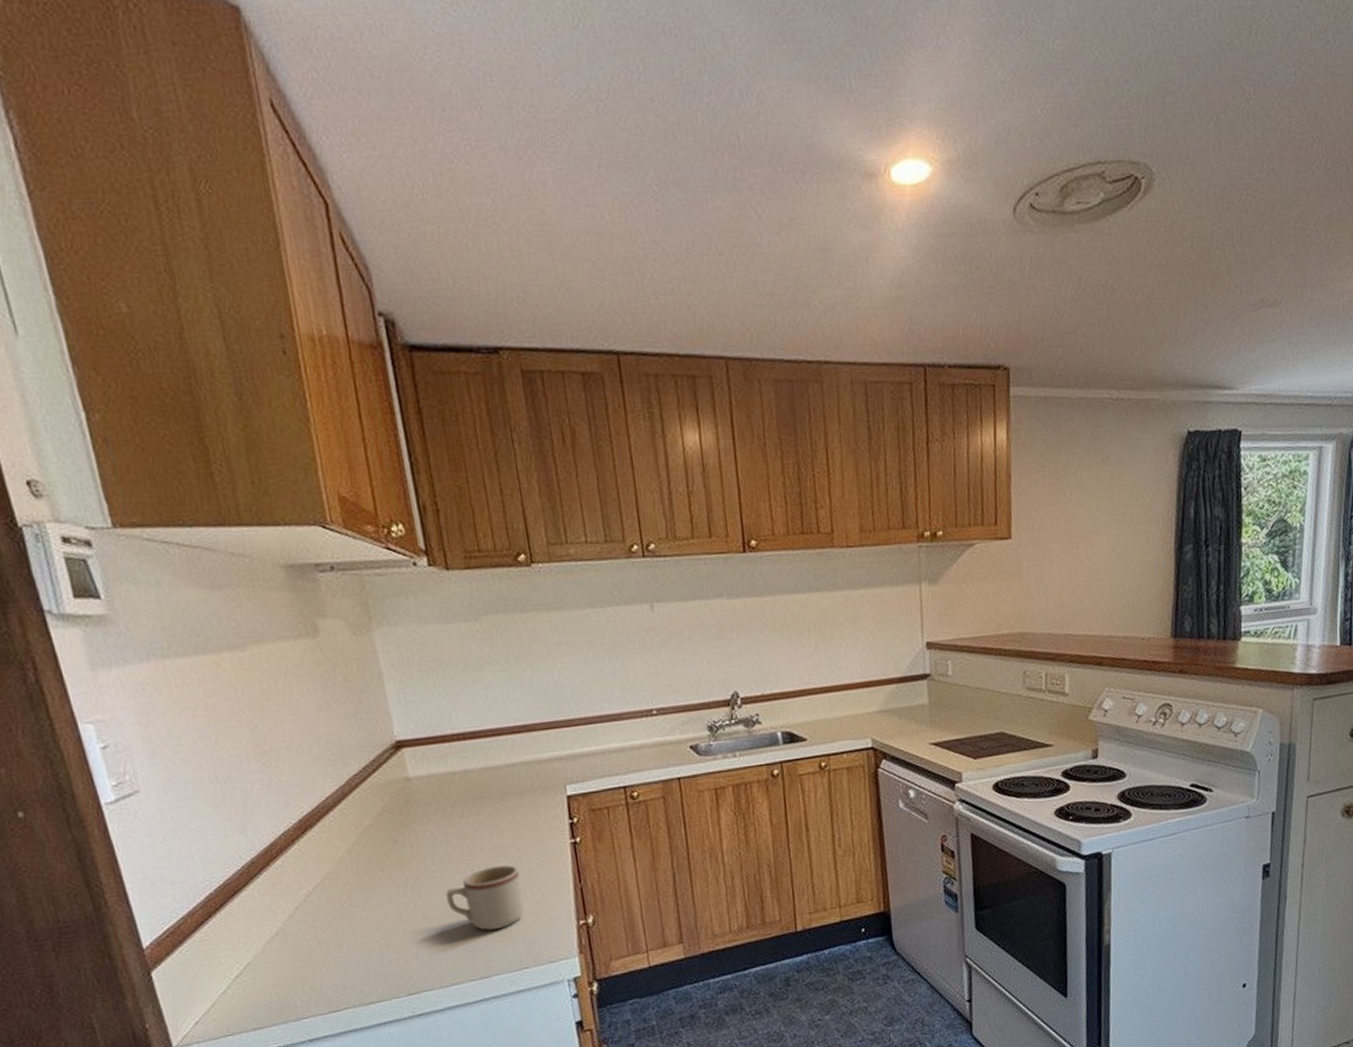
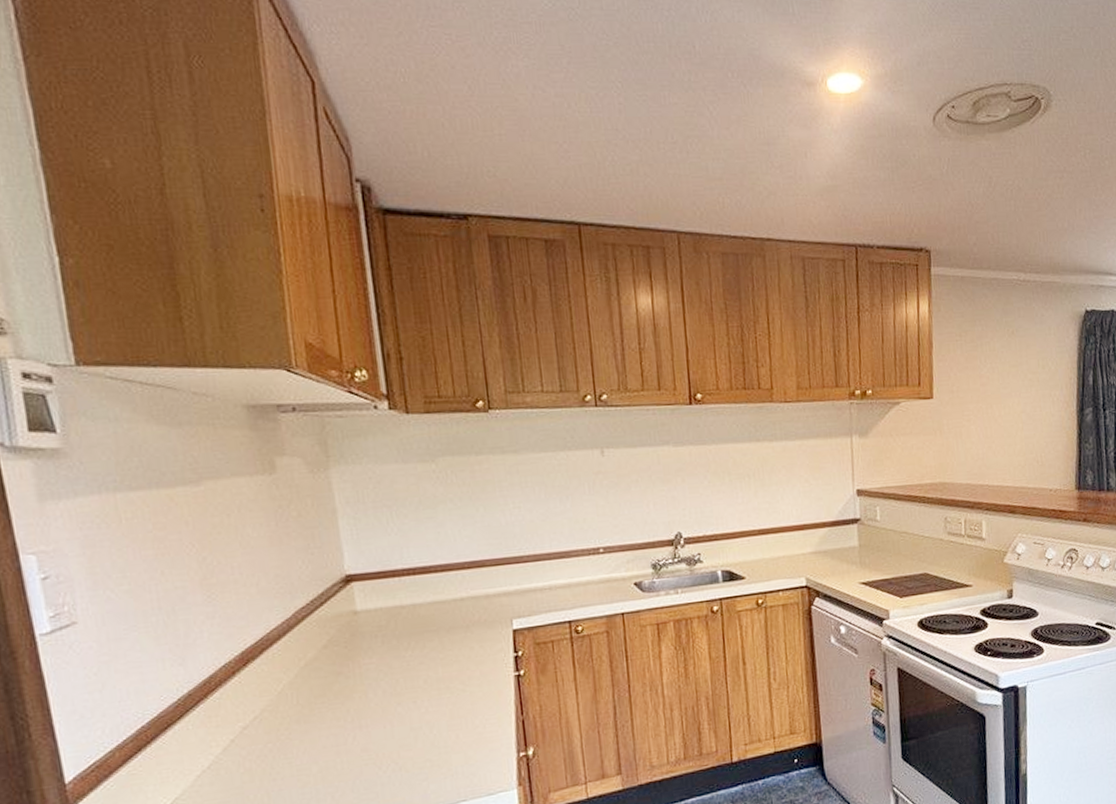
mug: present [446,865,525,931] -> none [386,697,466,763]

